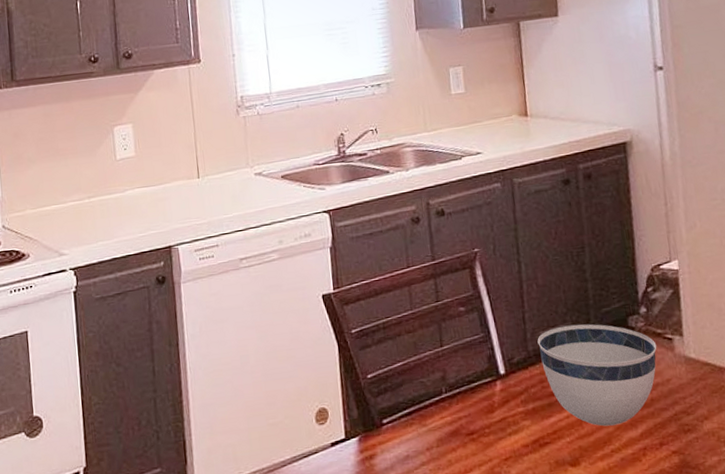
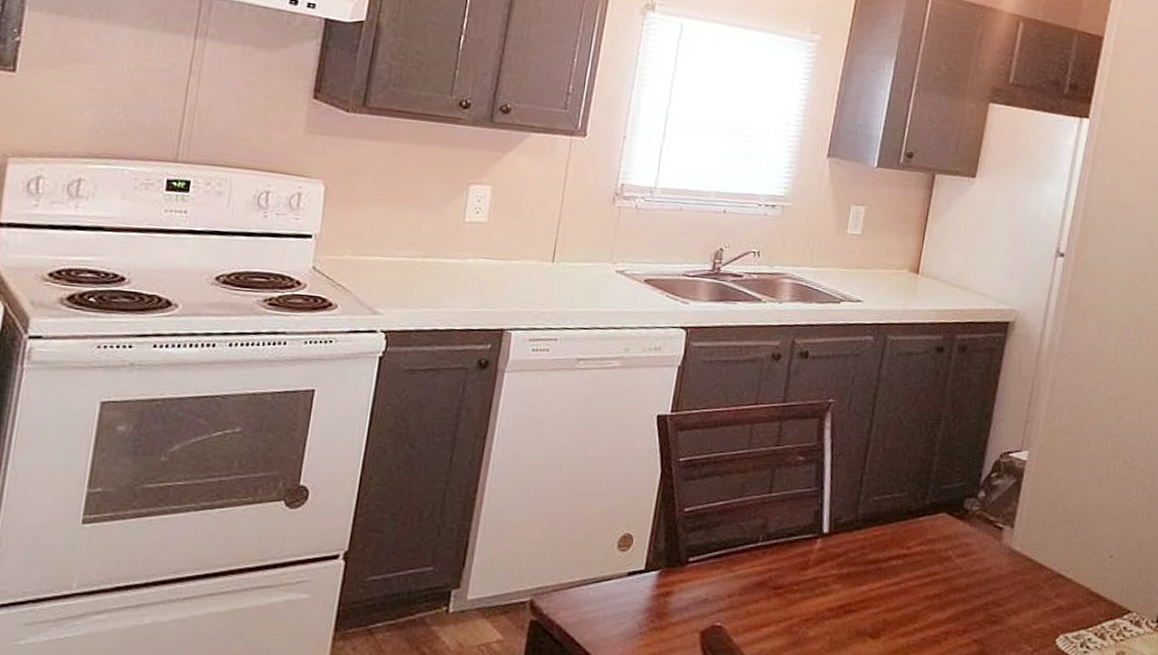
bowl: present [537,323,657,427] -> none [868,495,986,604]

